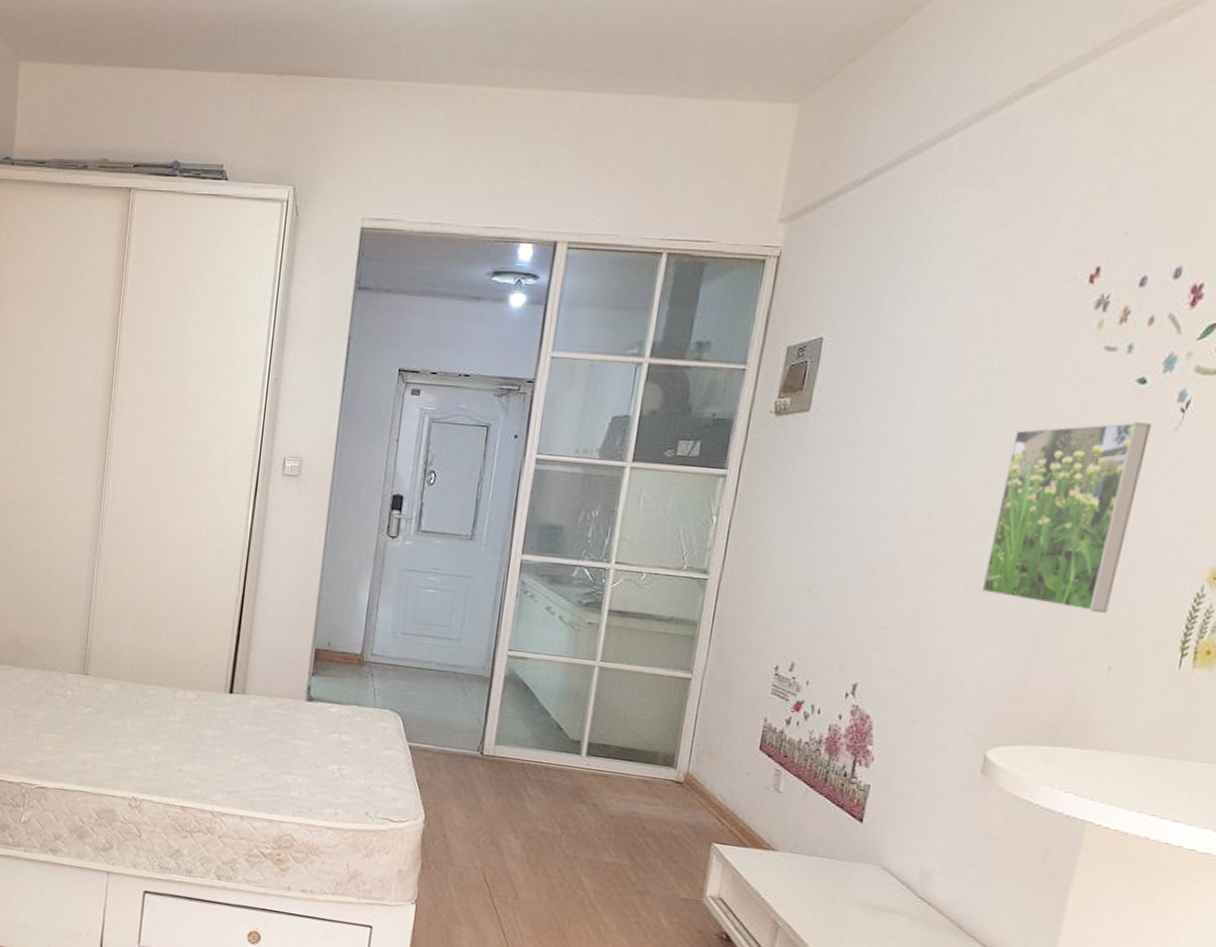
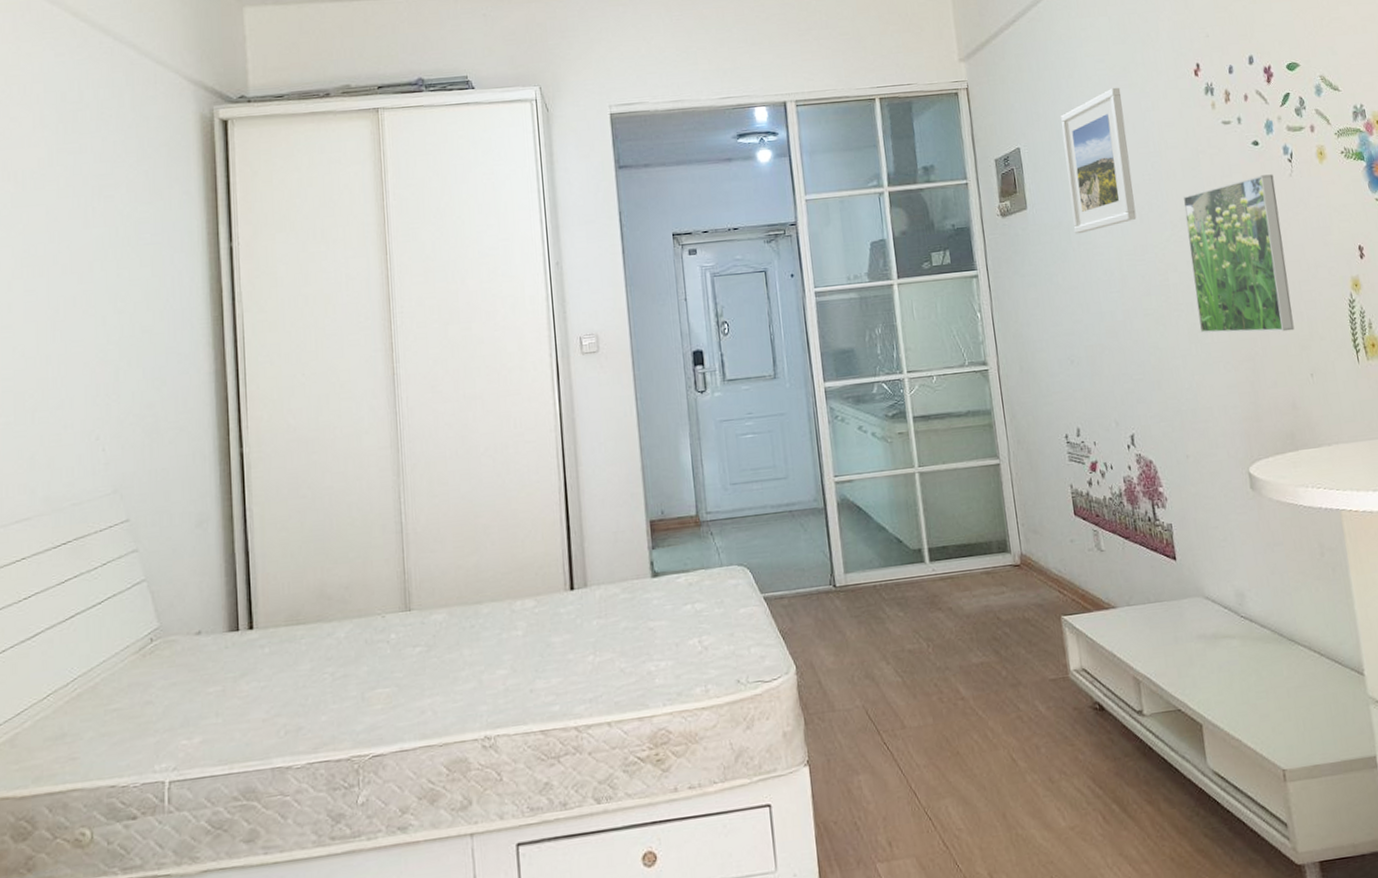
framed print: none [859,282,979,452] -> present [1061,87,1137,234]

